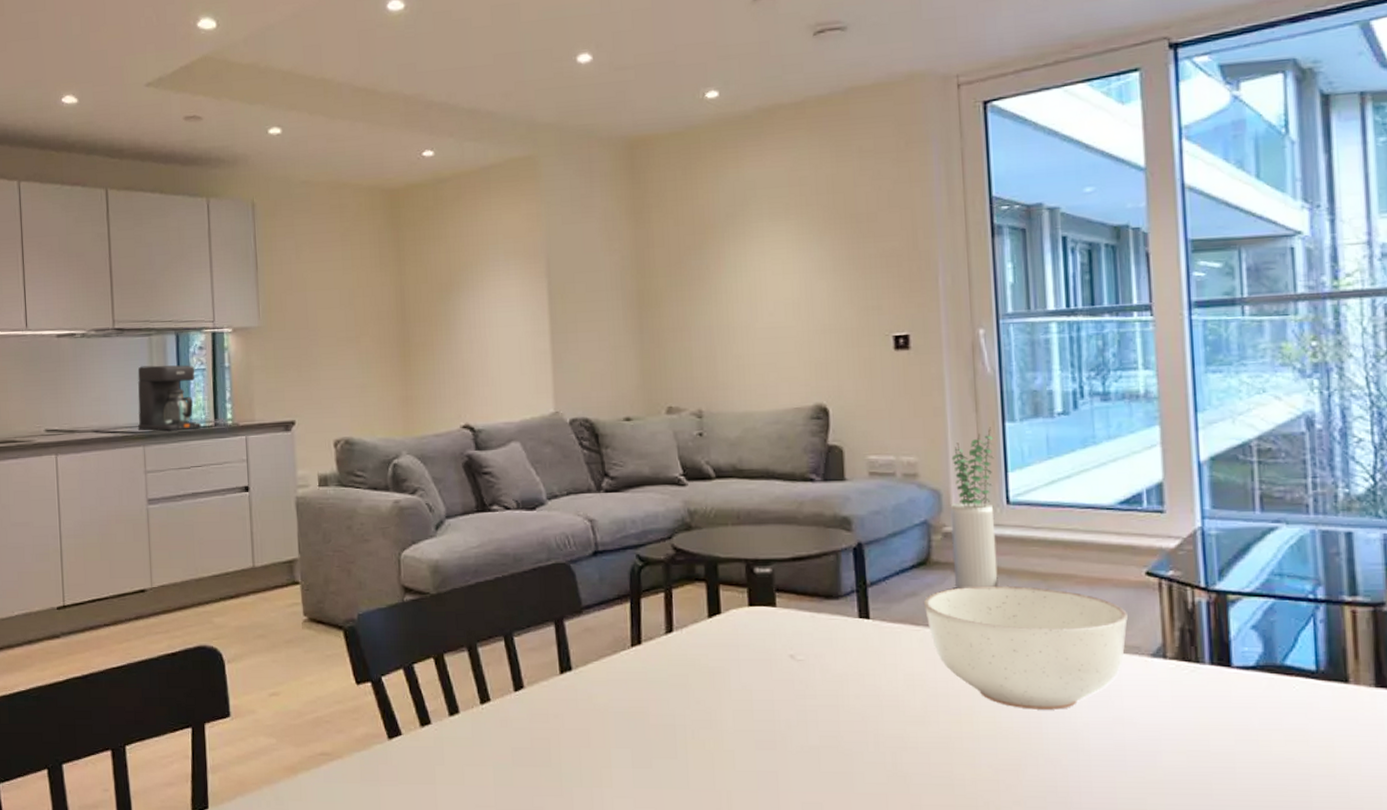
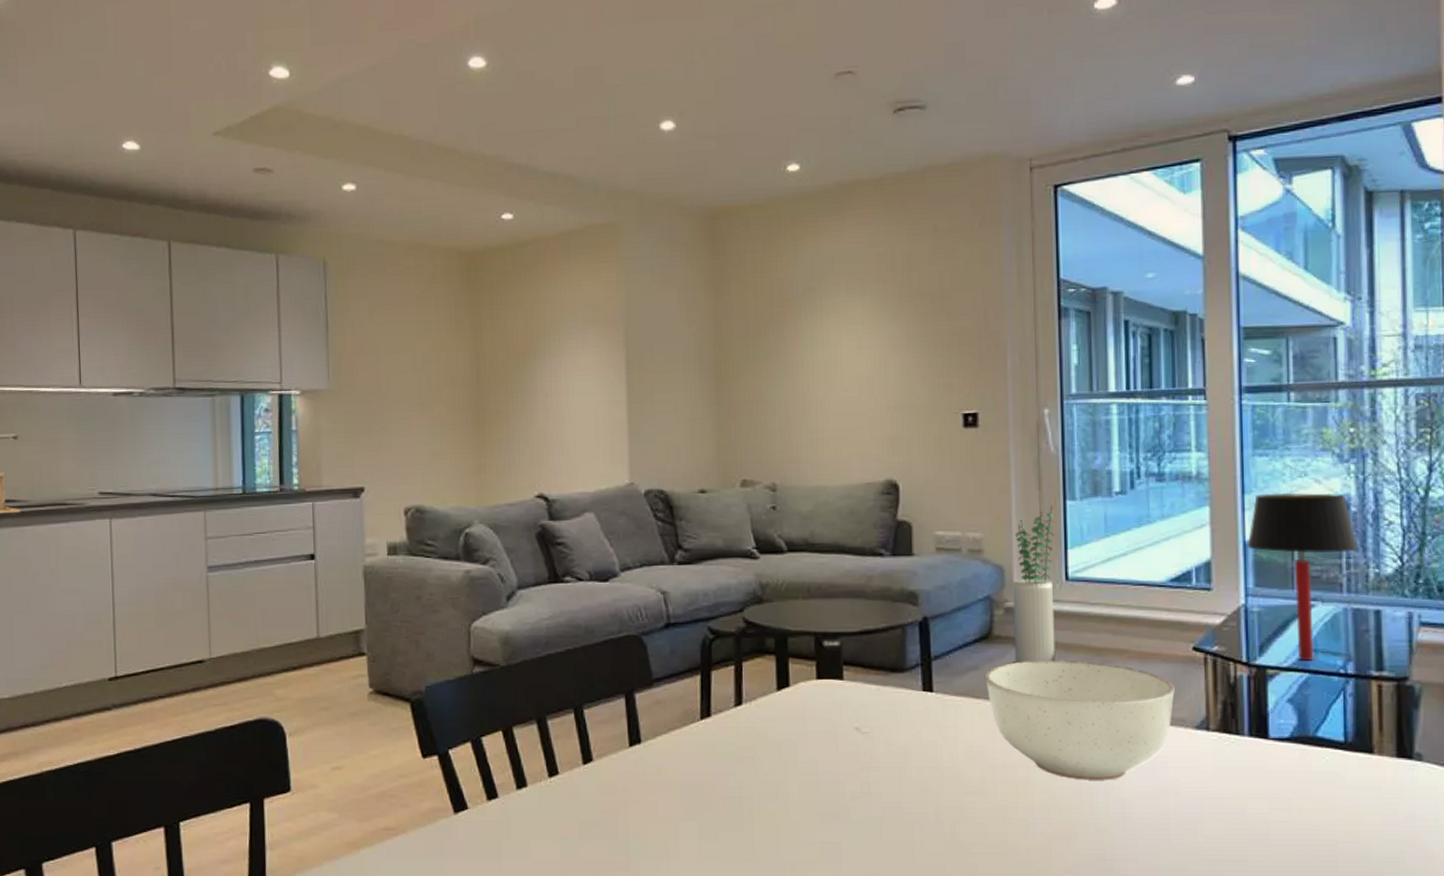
coffee maker: present [137,365,202,433] -> none [198,427,266,497]
table lamp: none [1202,409,1325,585] -> present [1247,492,1358,661]

